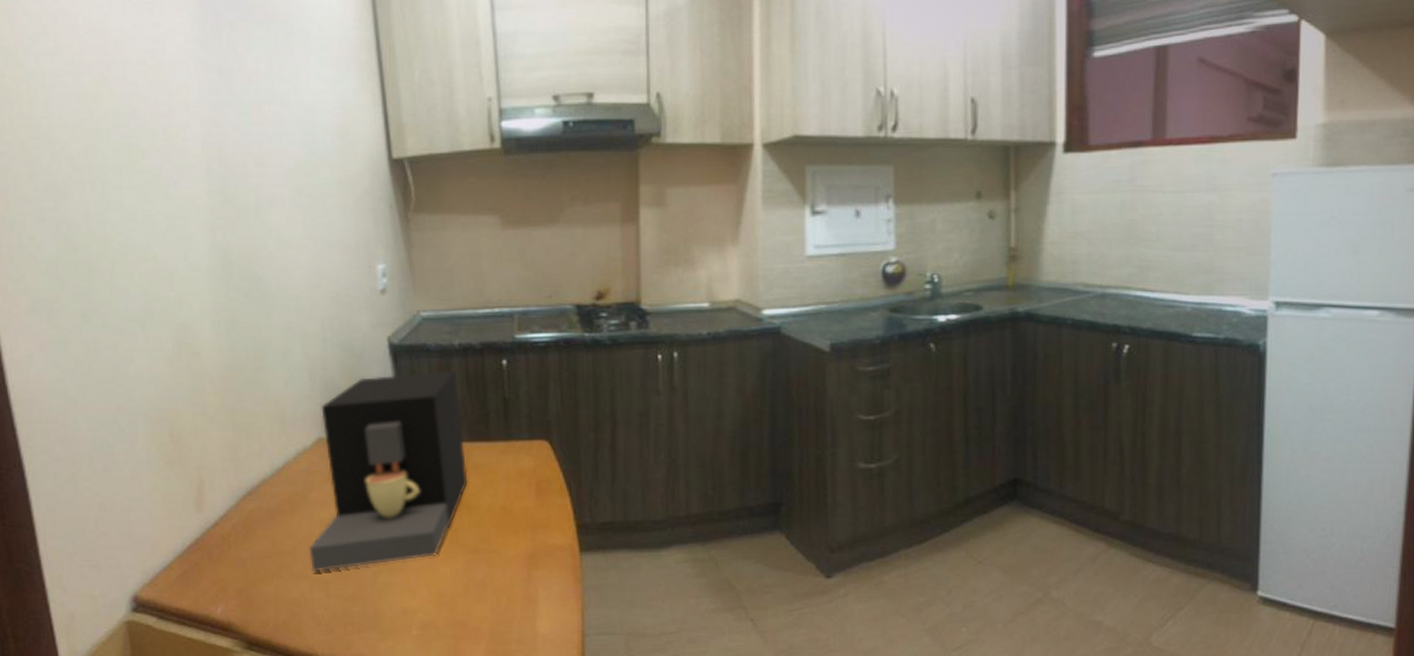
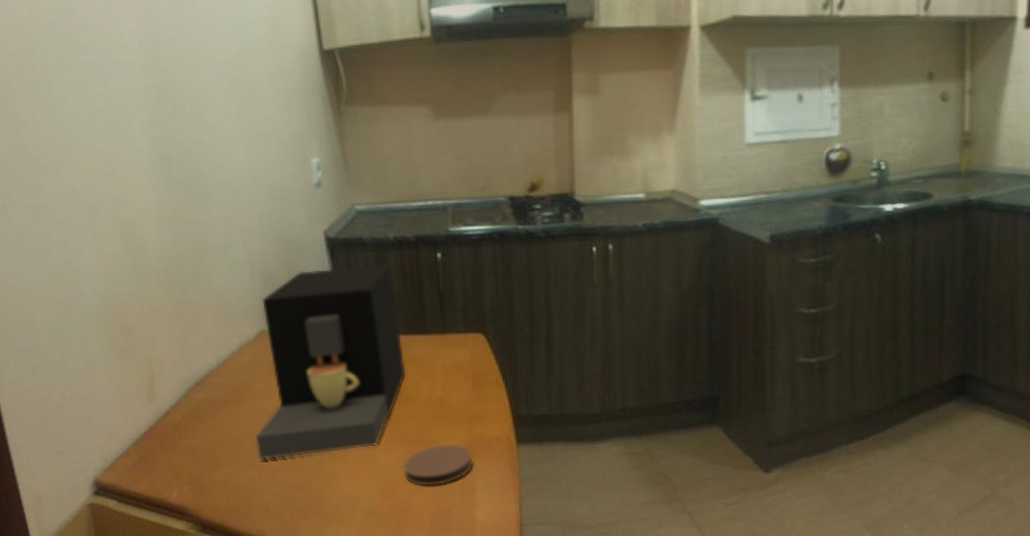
coaster: none [462,553,535,597] -> present [403,444,473,486]

